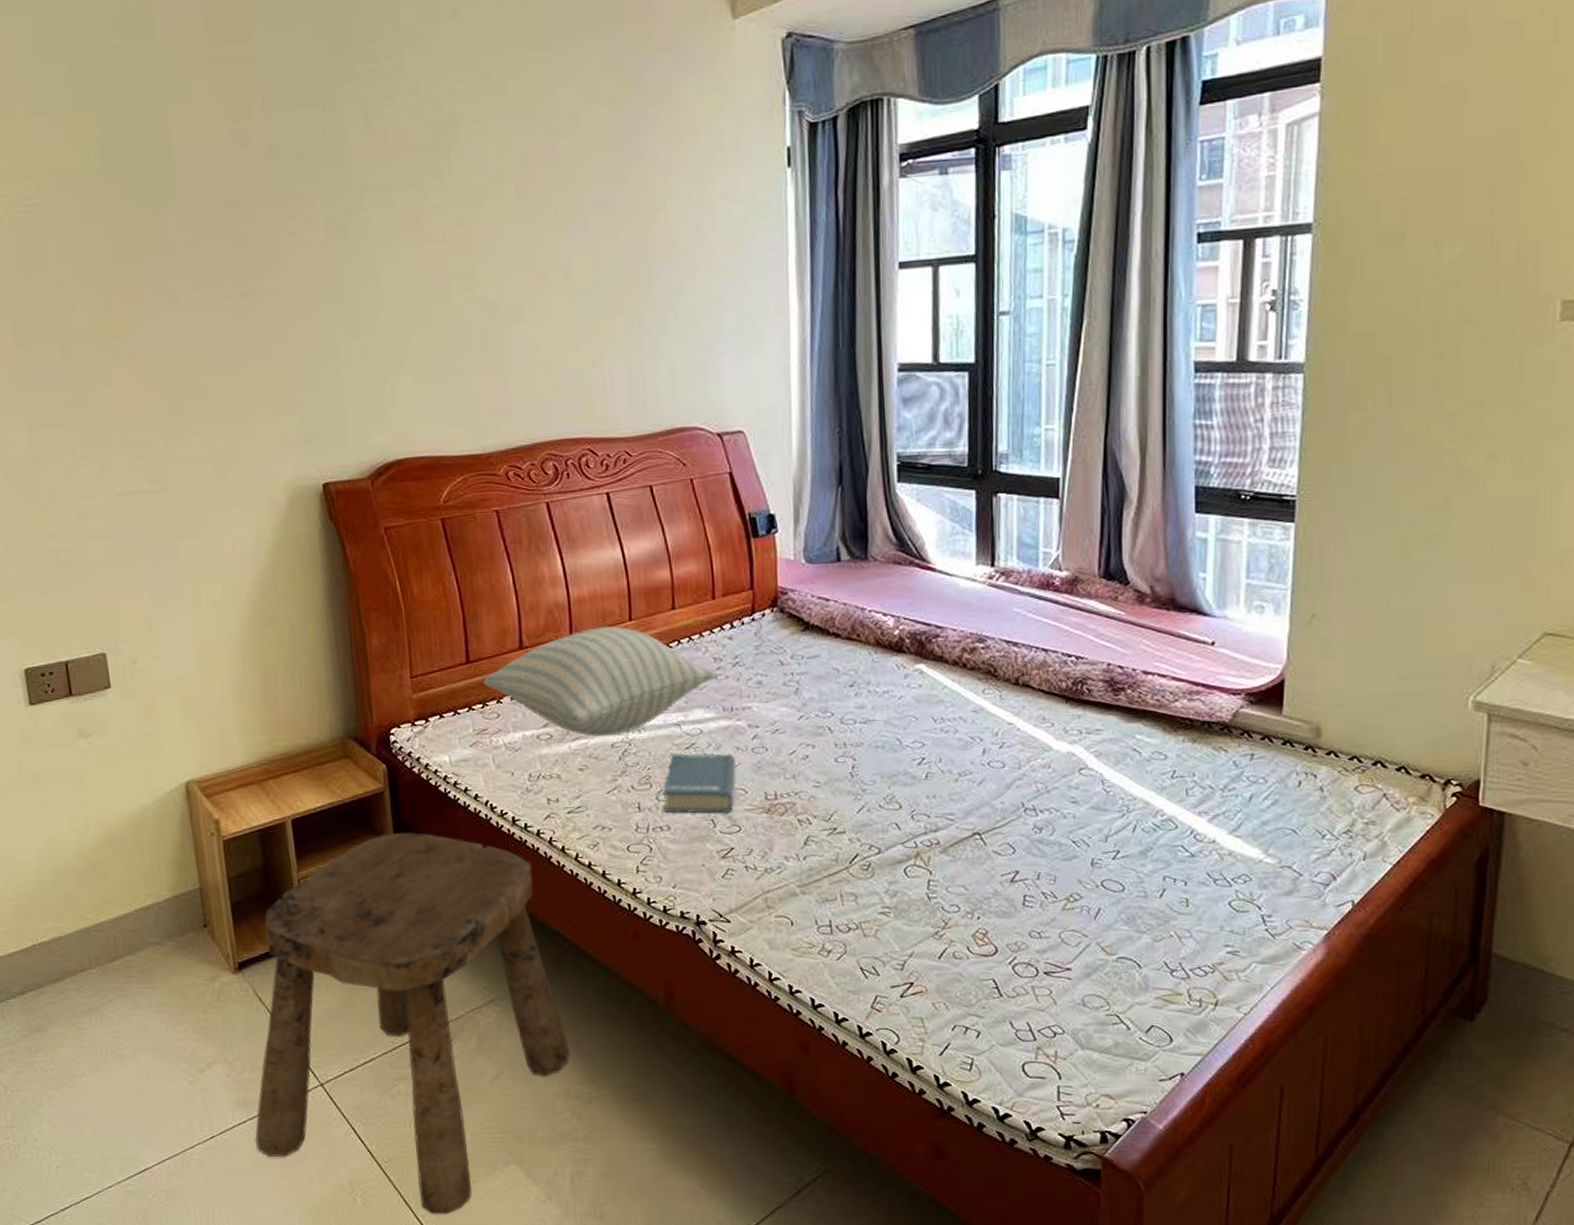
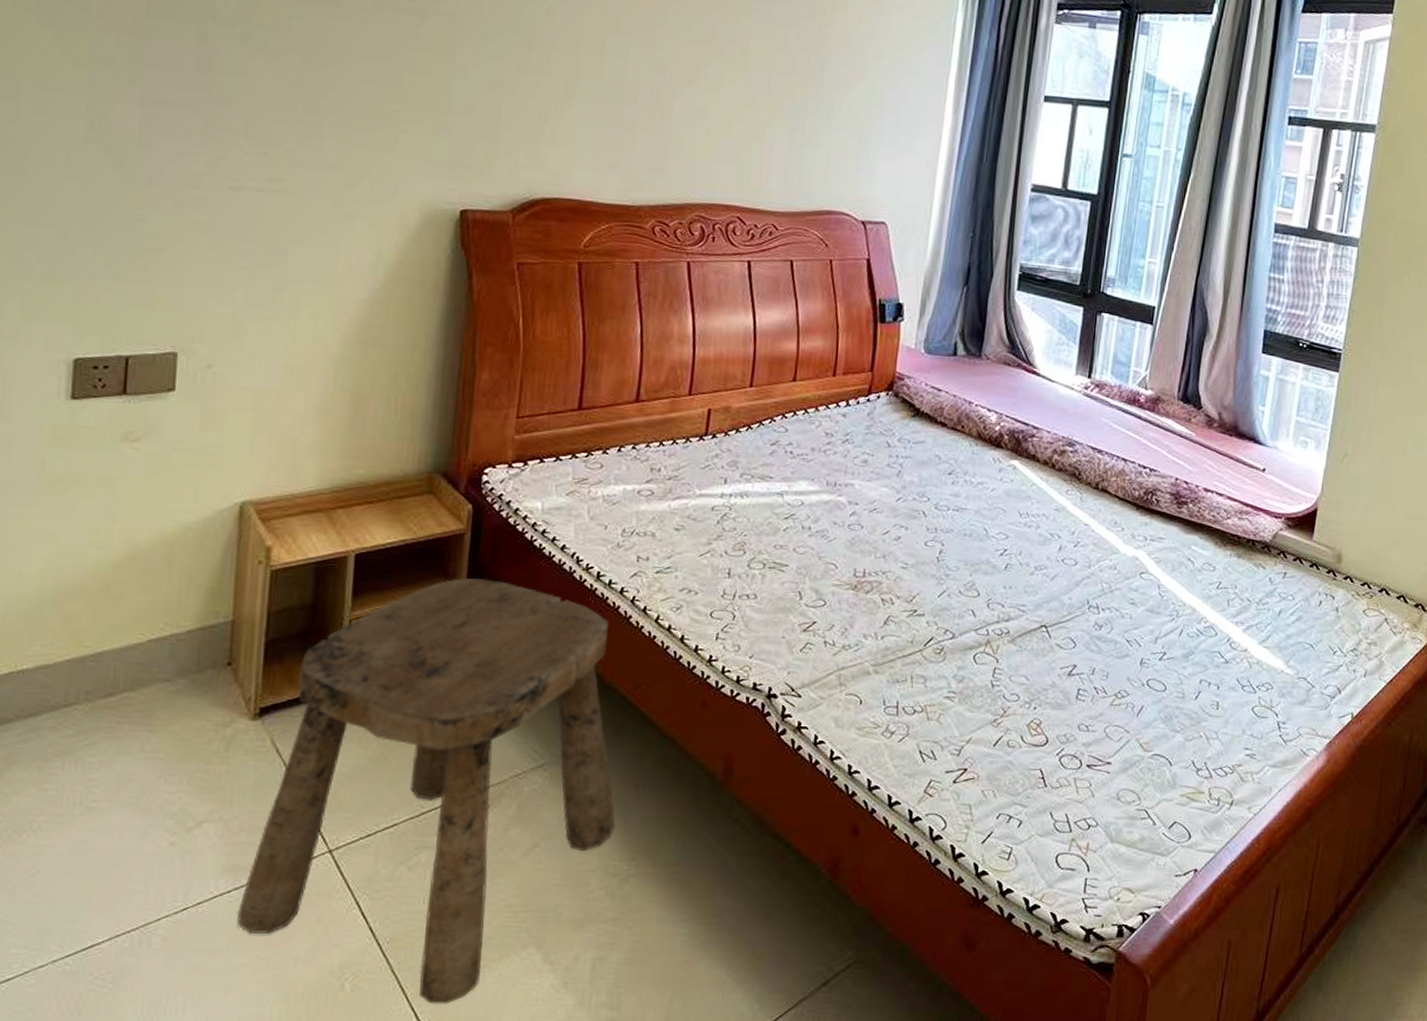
pillow: present [483,625,718,737] -> none [592,388,827,499]
hardback book: present [663,753,737,814] -> none [754,522,831,587]

